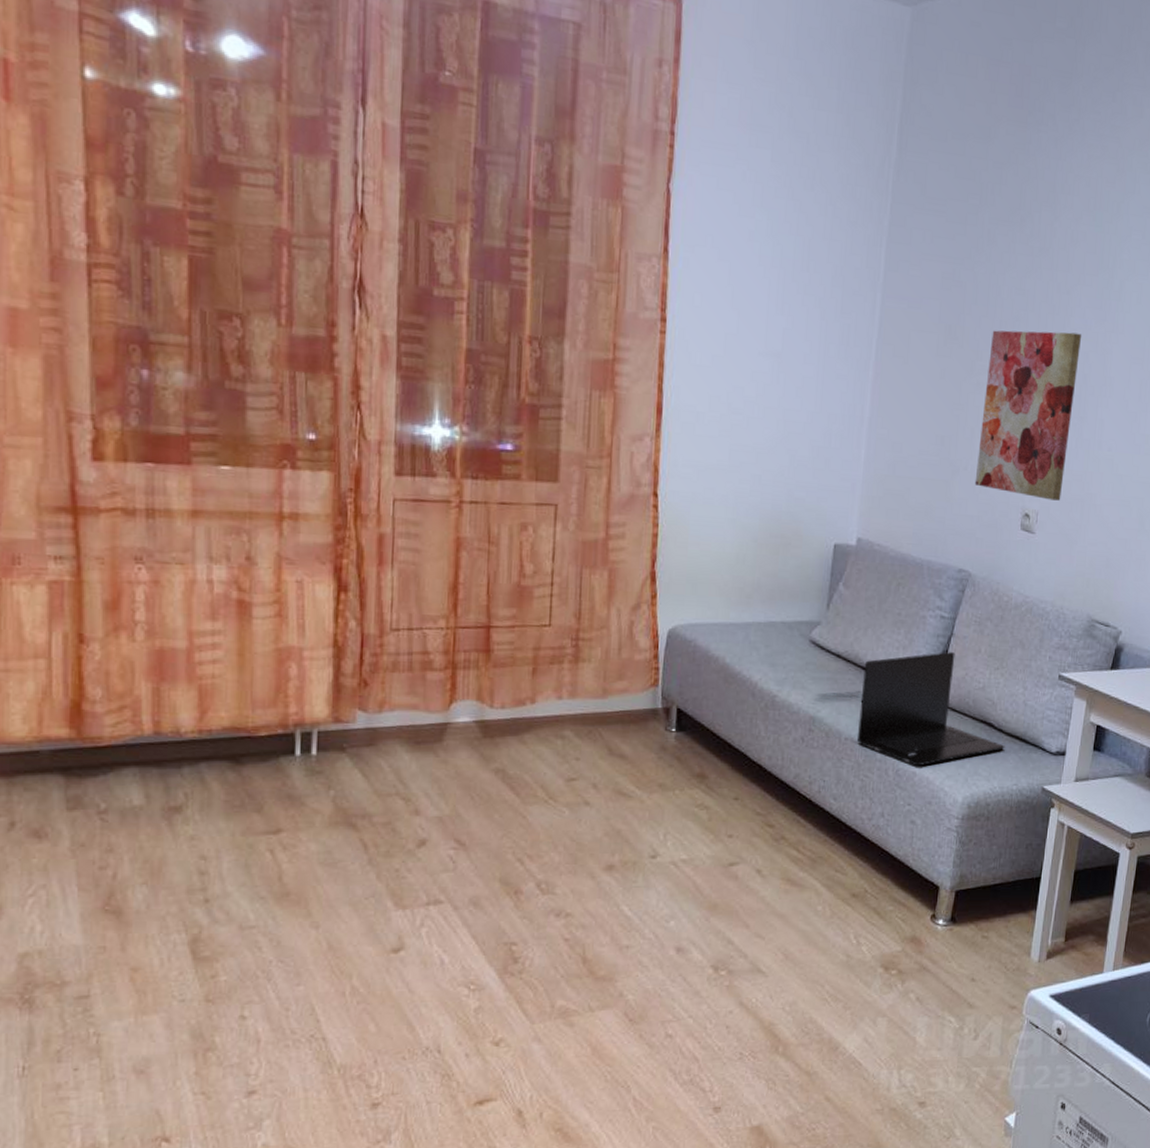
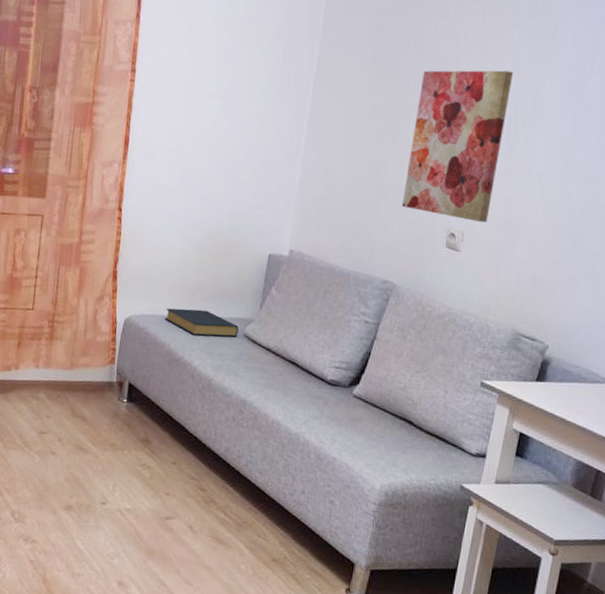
hardback book: none [716,613,804,645] -> present [164,308,239,337]
laptop: present [856,652,1005,767] -> none [282,353,424,453]

